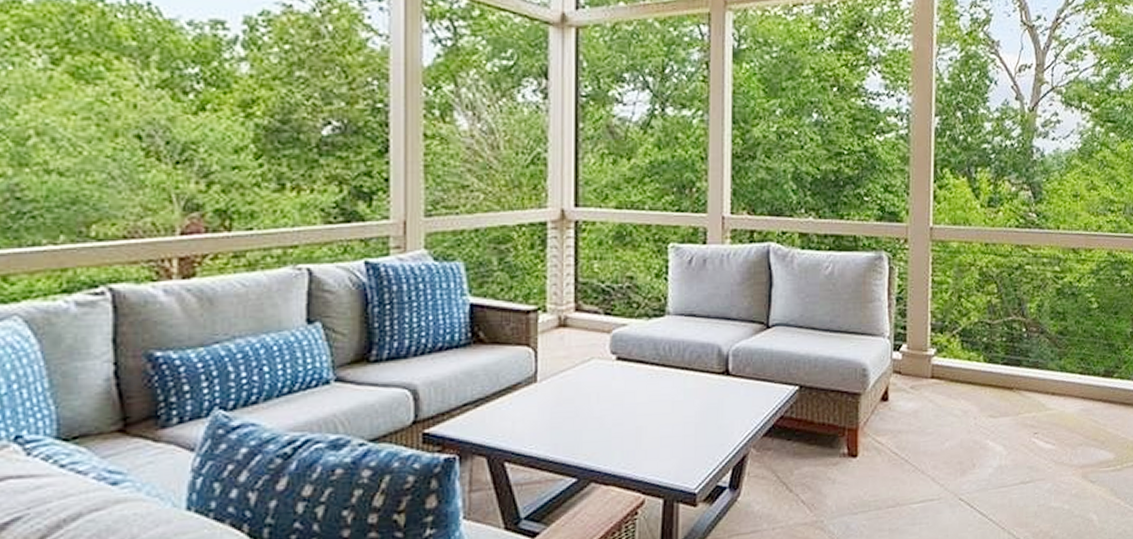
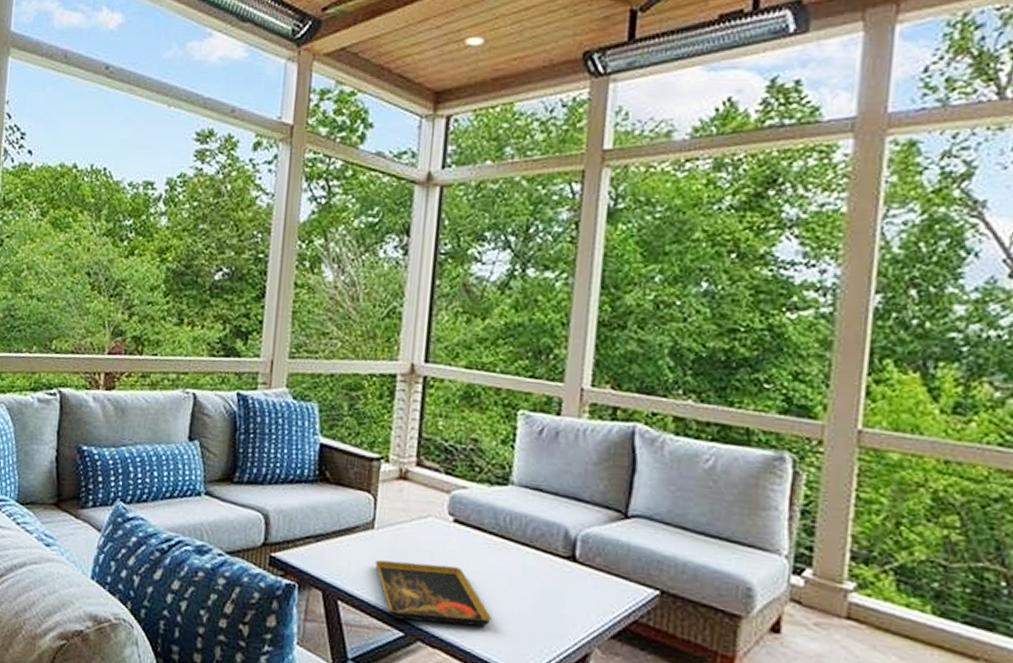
decorative tray: none [540,403,659,466] -> present [374,560,492,627]

